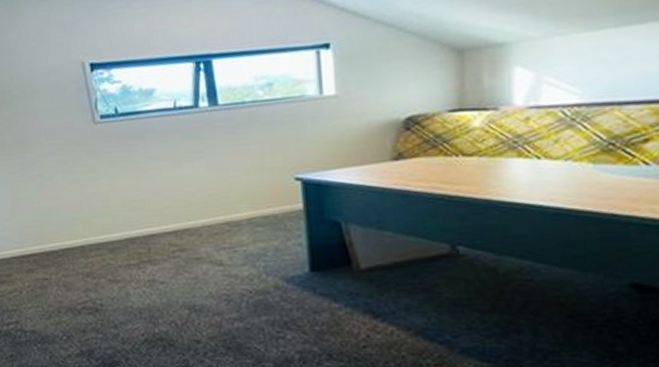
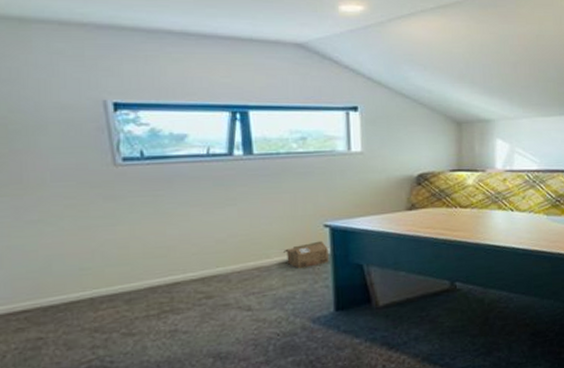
cardboard box: none [253,195,302,224] -> present [284,240,329,268]

